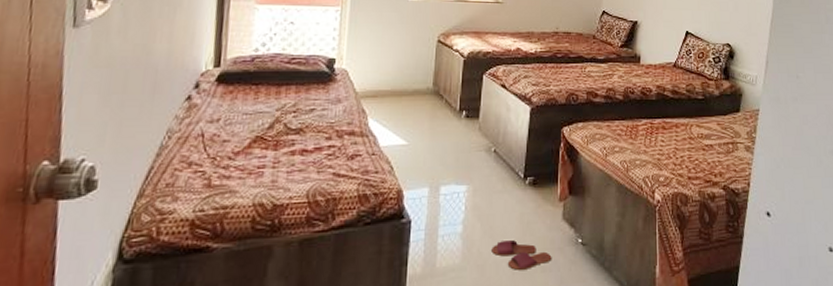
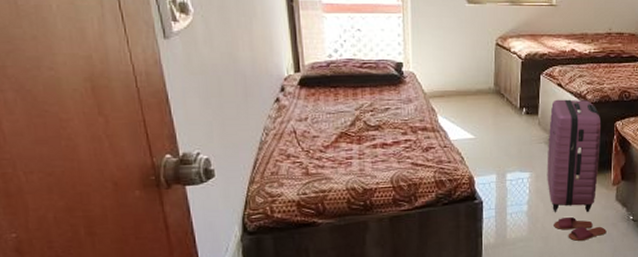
suitcase: none [486,101,546,234] -> present [547,99,600,212]

